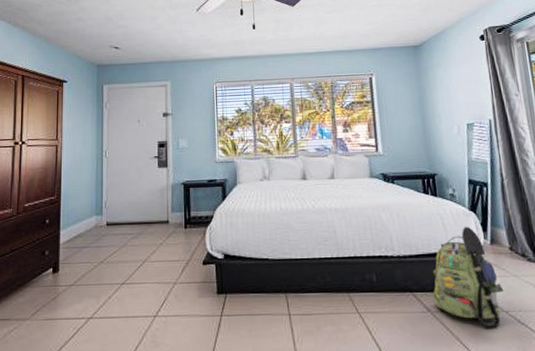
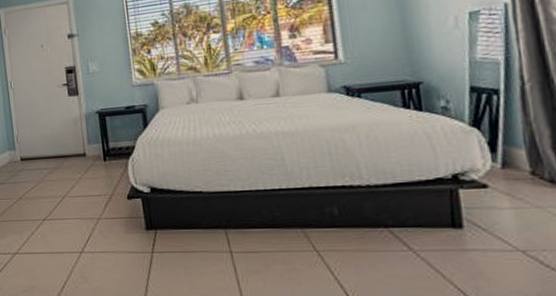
backpack: present [432,226,504,328] -> none [415,146,520,271]

